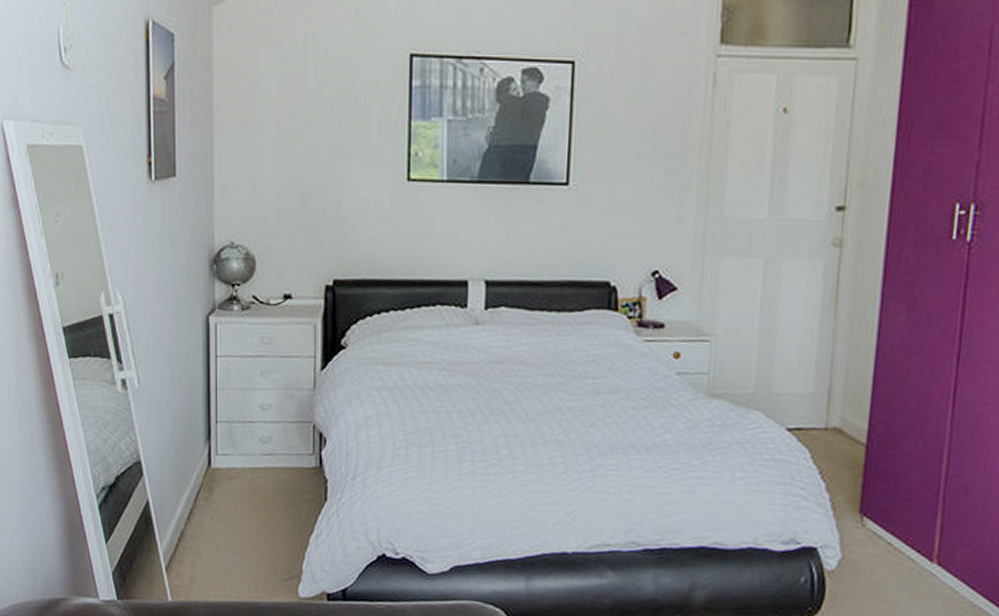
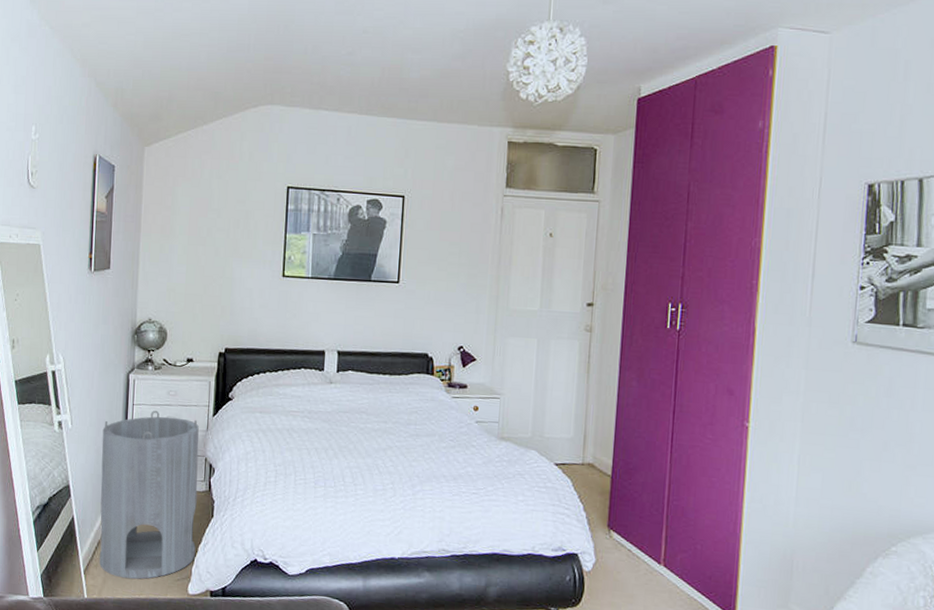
cylinder: none [178,364,306,579] -> present [99,411,199,579]

